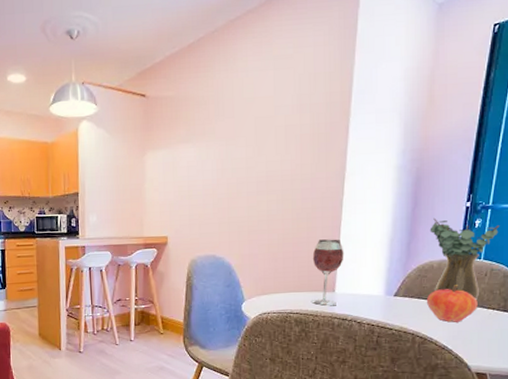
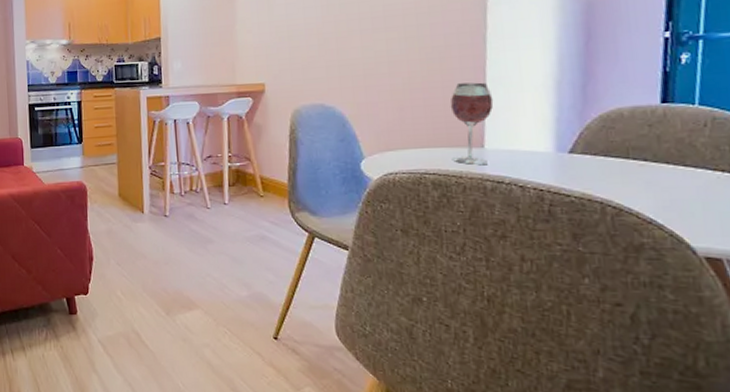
fruit: present [426,285,478,322] -> none [617,138,698,188]
vase: present [430,218,500,300] -> none [613,53,719,158]

